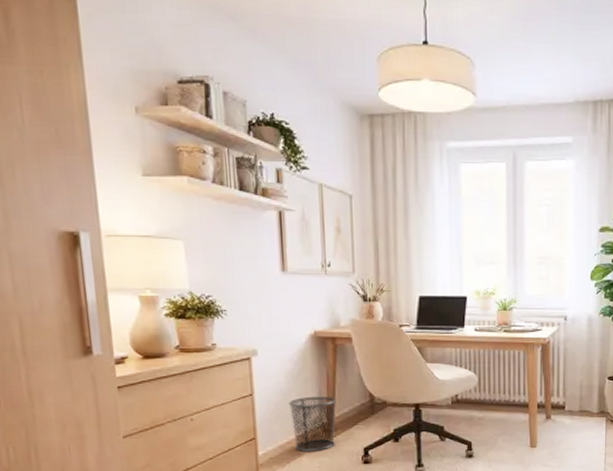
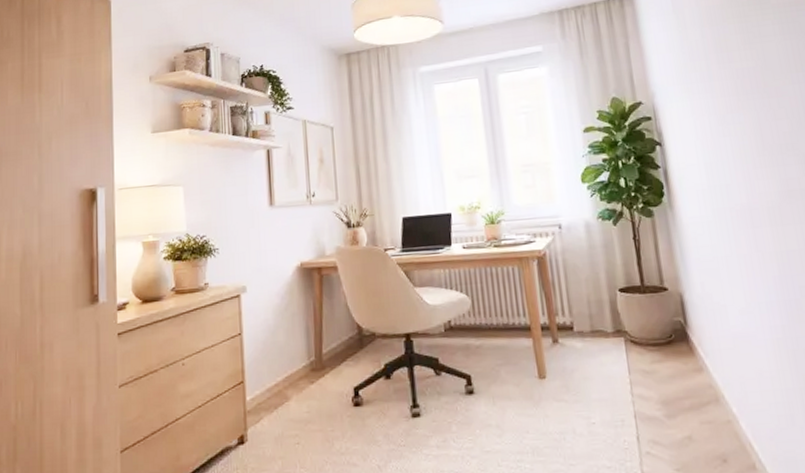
waste bin: present [288,396,337,452] -> none [276,331,325,395]

